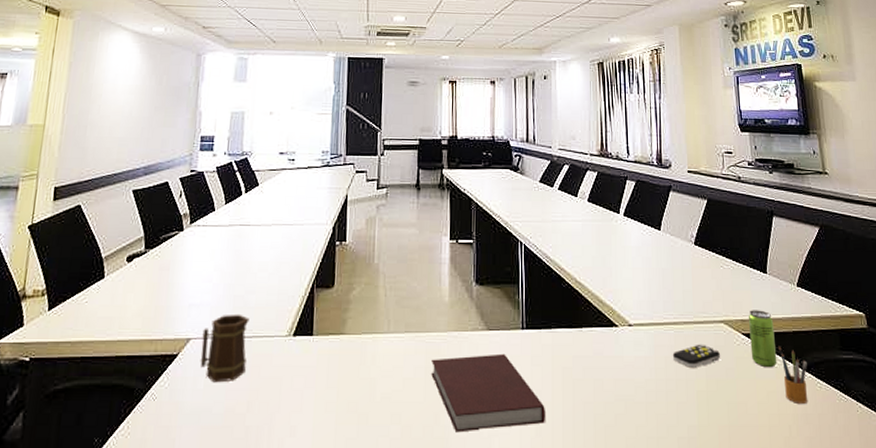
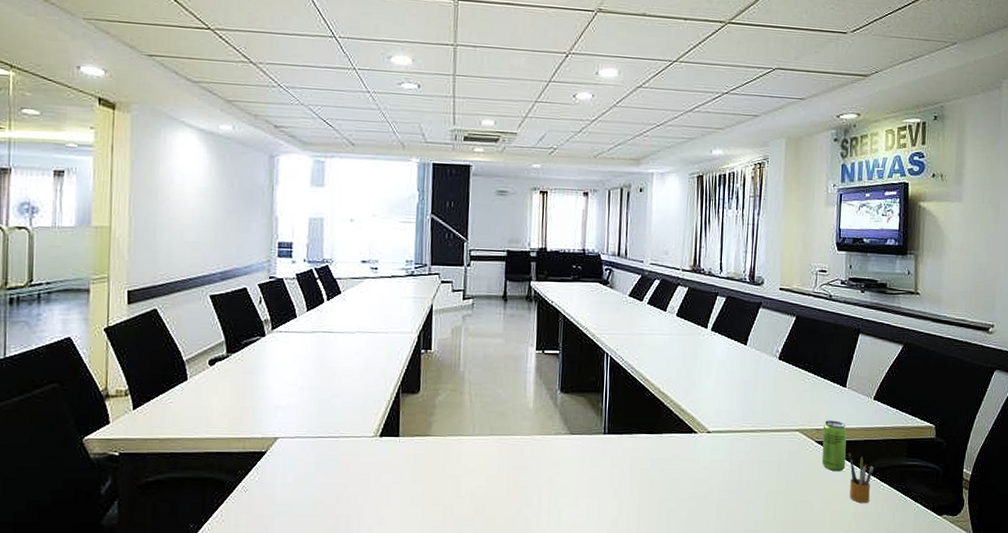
mug: present [200,314,250,383] -> none [288,415,336,478]
notebook: present [431,353,546,433] -> none [514,455,623,524]
remote control: present [672,344,721,368] -> none [746,450,793,471]

